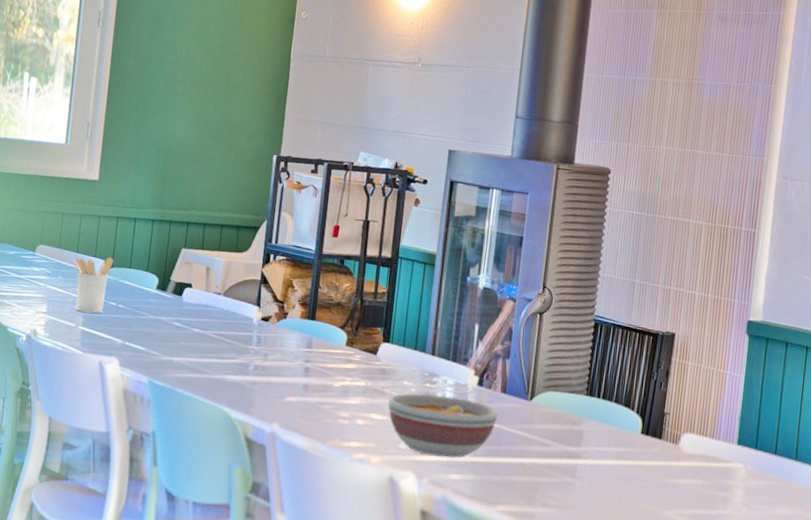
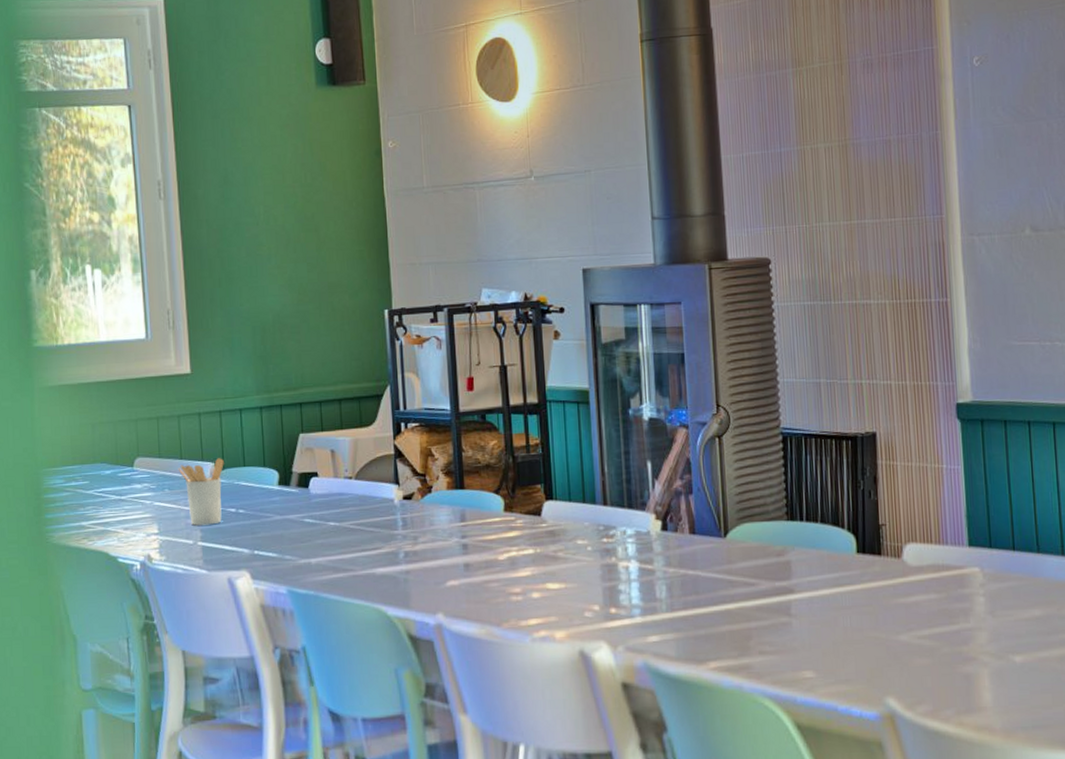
bowl: present [387,393,498,458] -> none [563,548,692,620]

